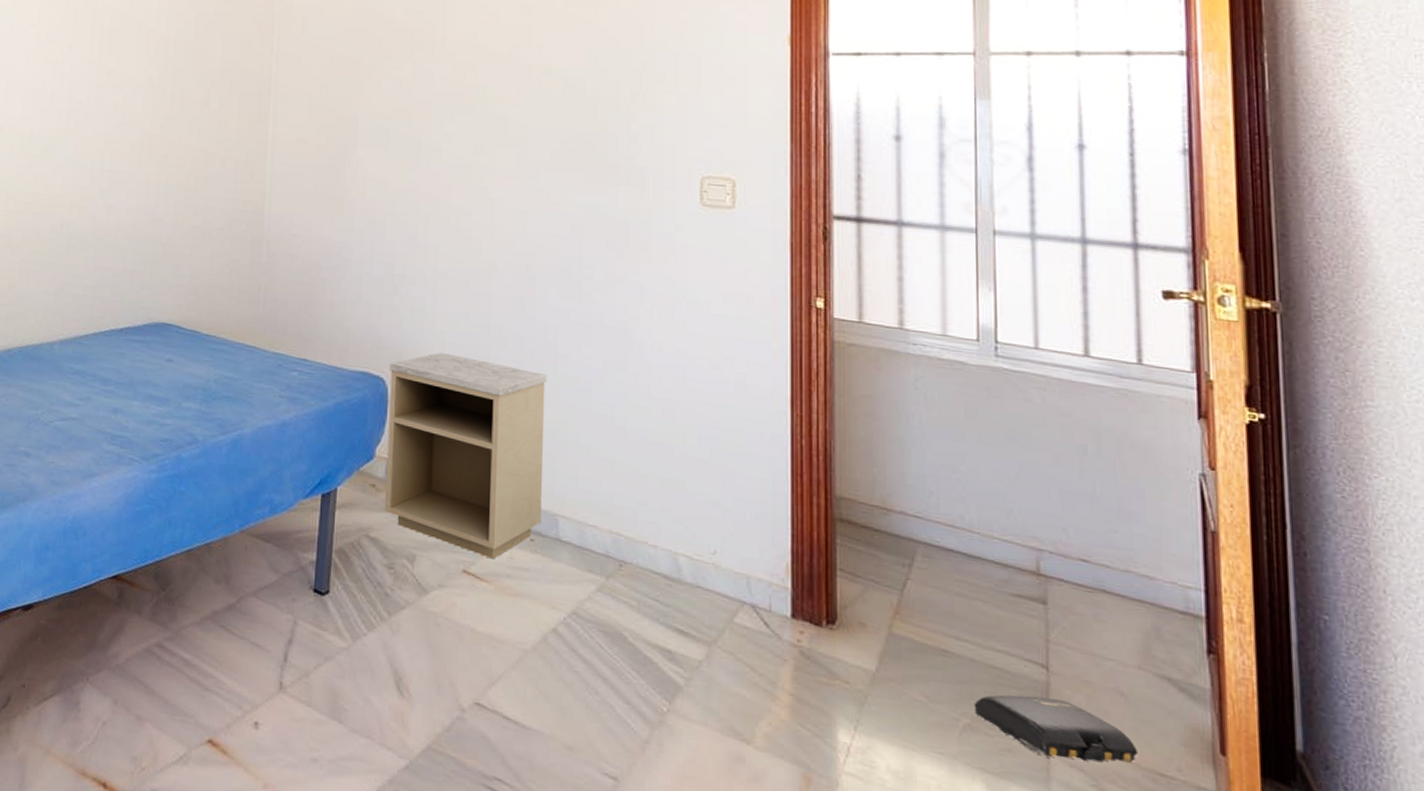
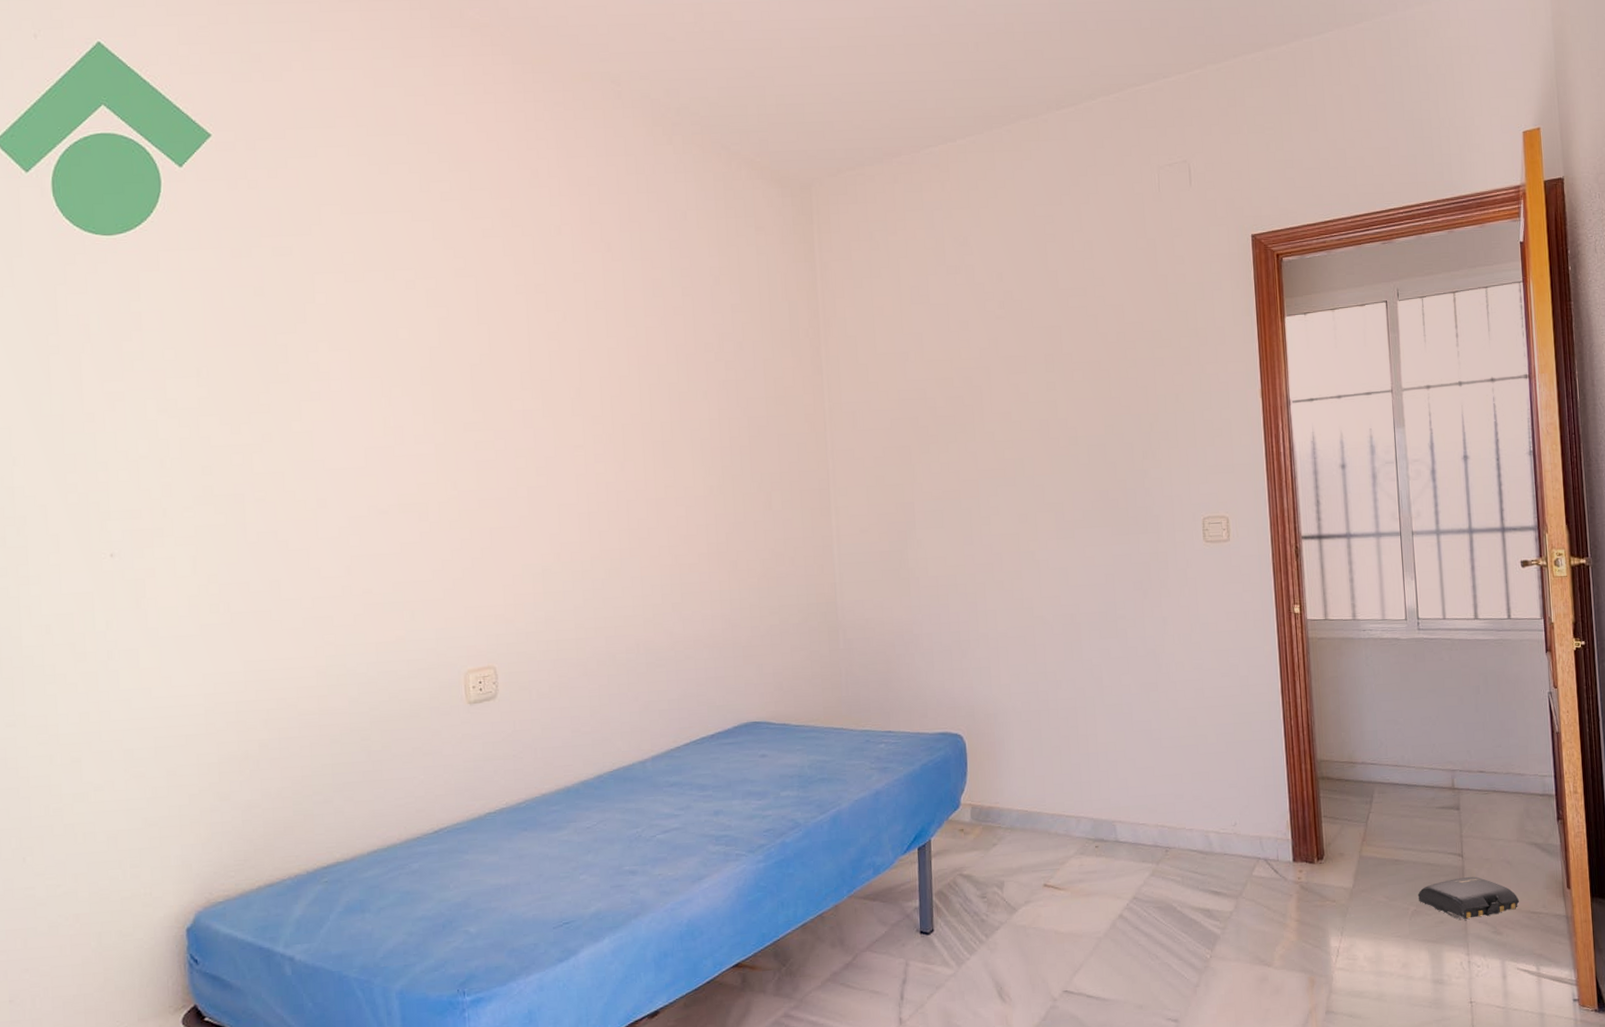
nightstand: present [385,352,547,559] -> none [965,702,1102,870]

